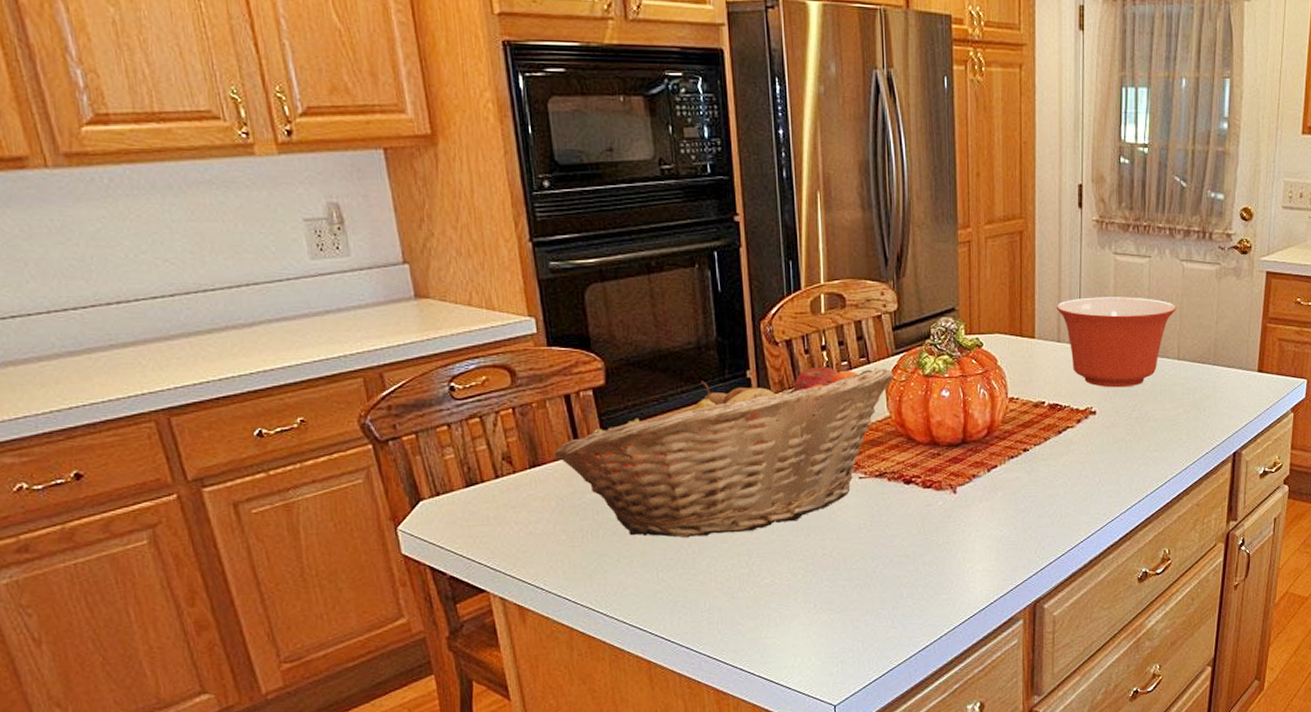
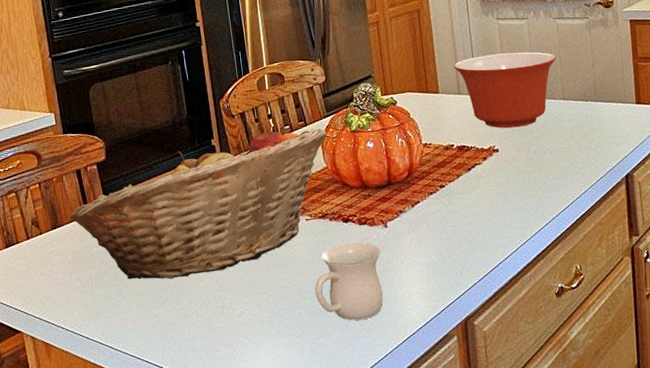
mug: none [864,508,945,597] -> present [315,242,383,321]

